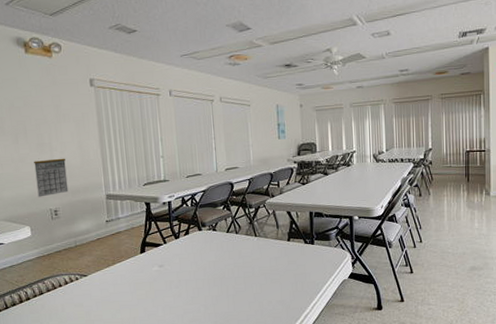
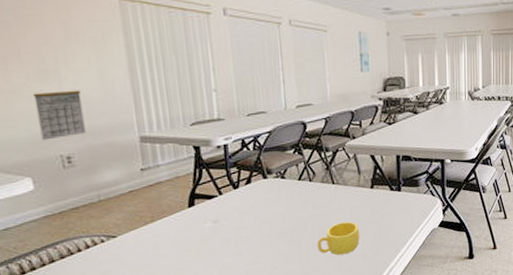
cup: none [242,270,279,300] -> present [317,221,360,255]

